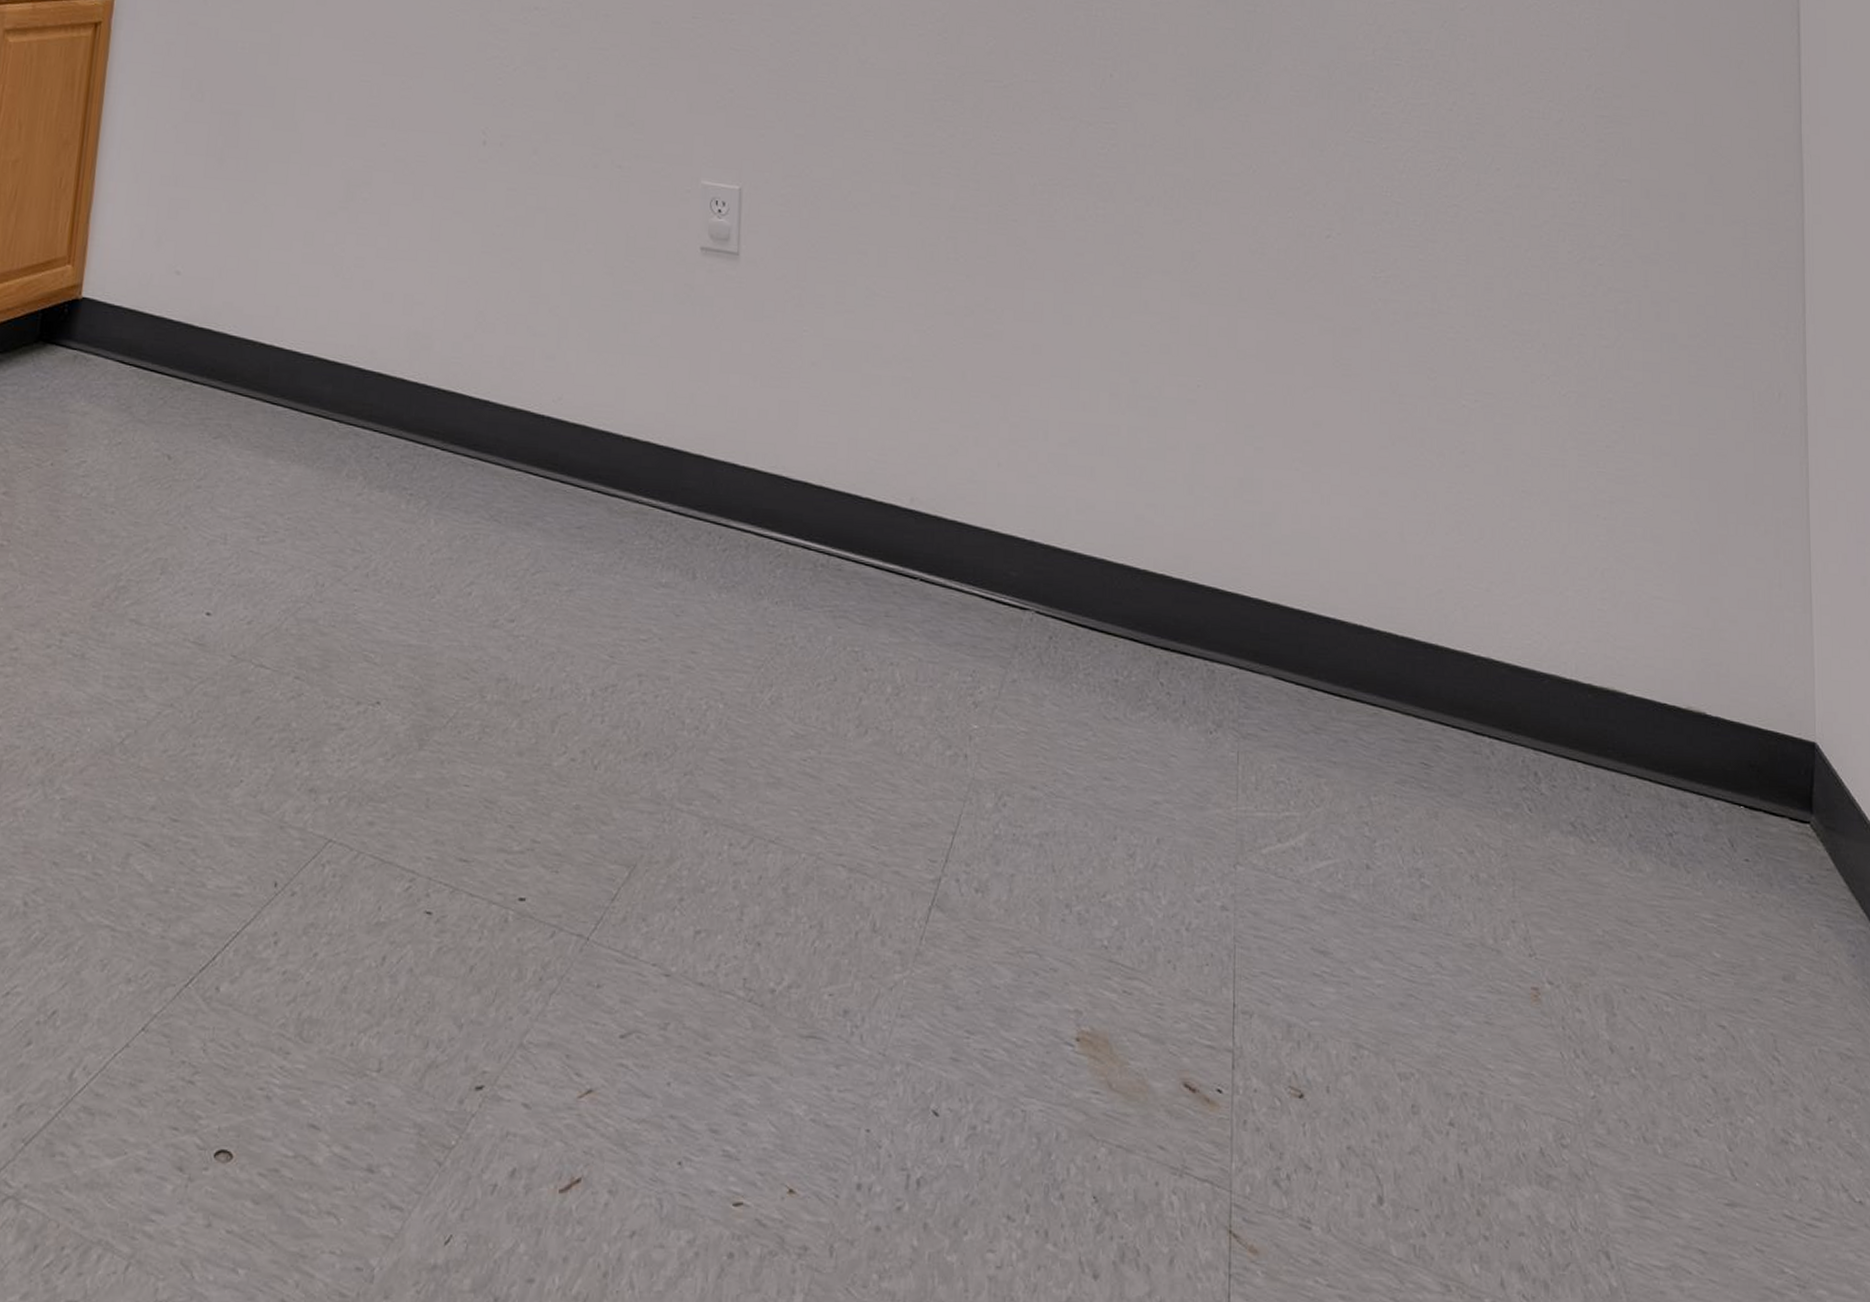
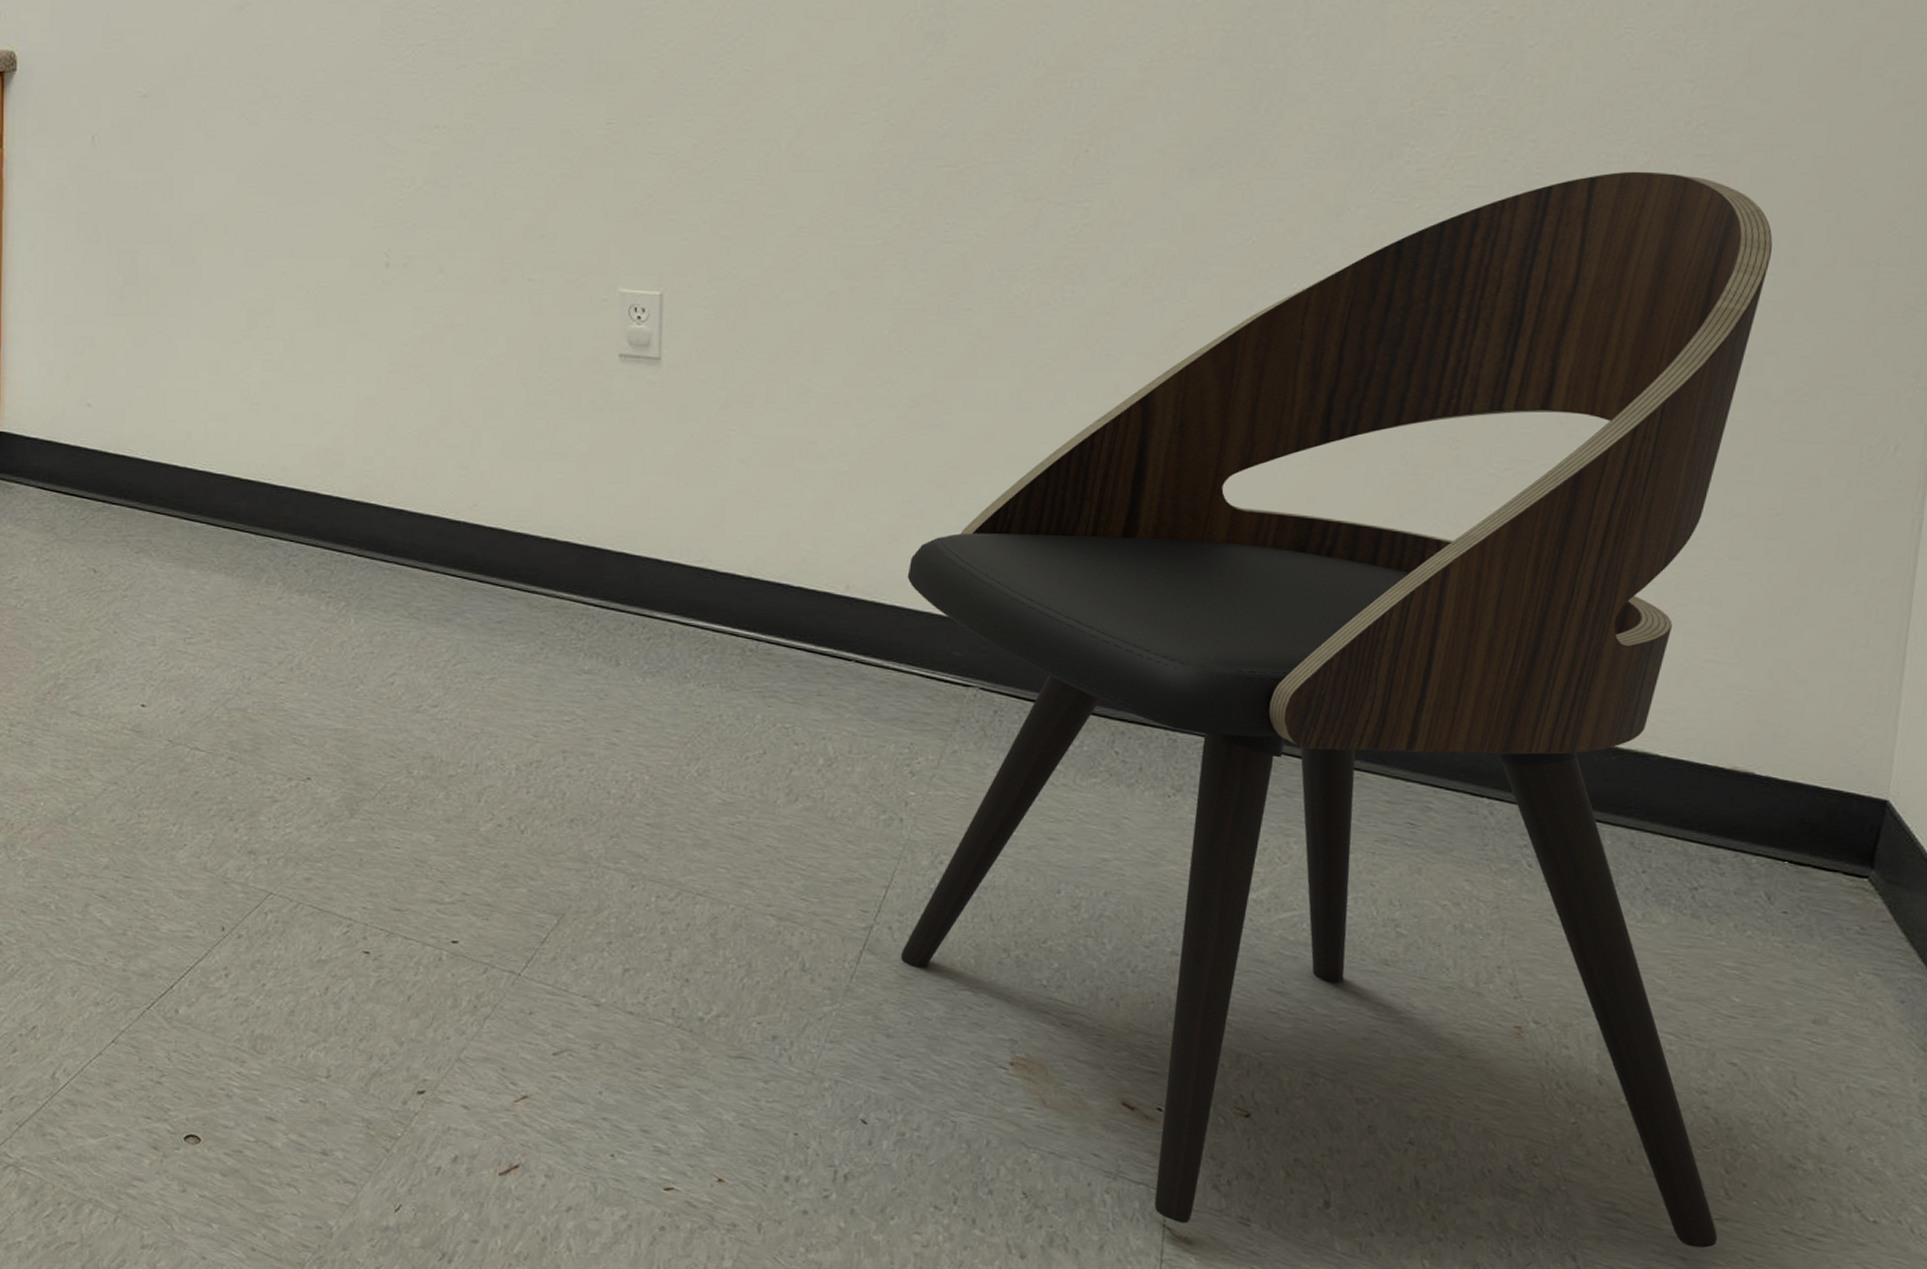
dining chair: none [966,126,1730,1238] -> present [901,171,1773,1248]

